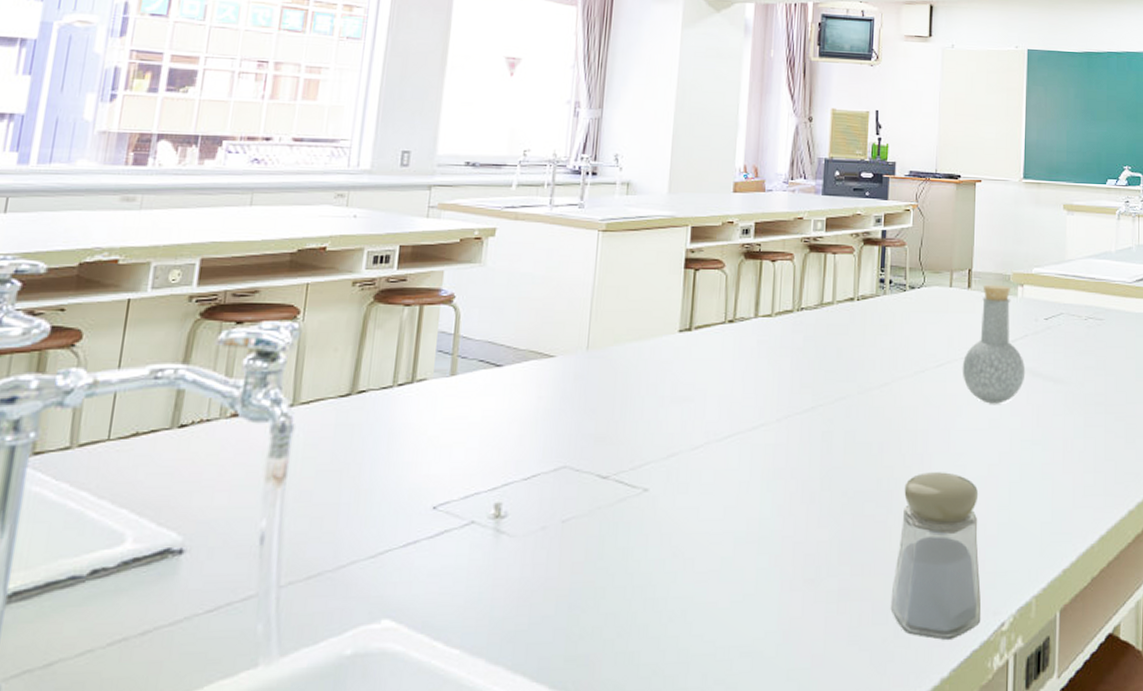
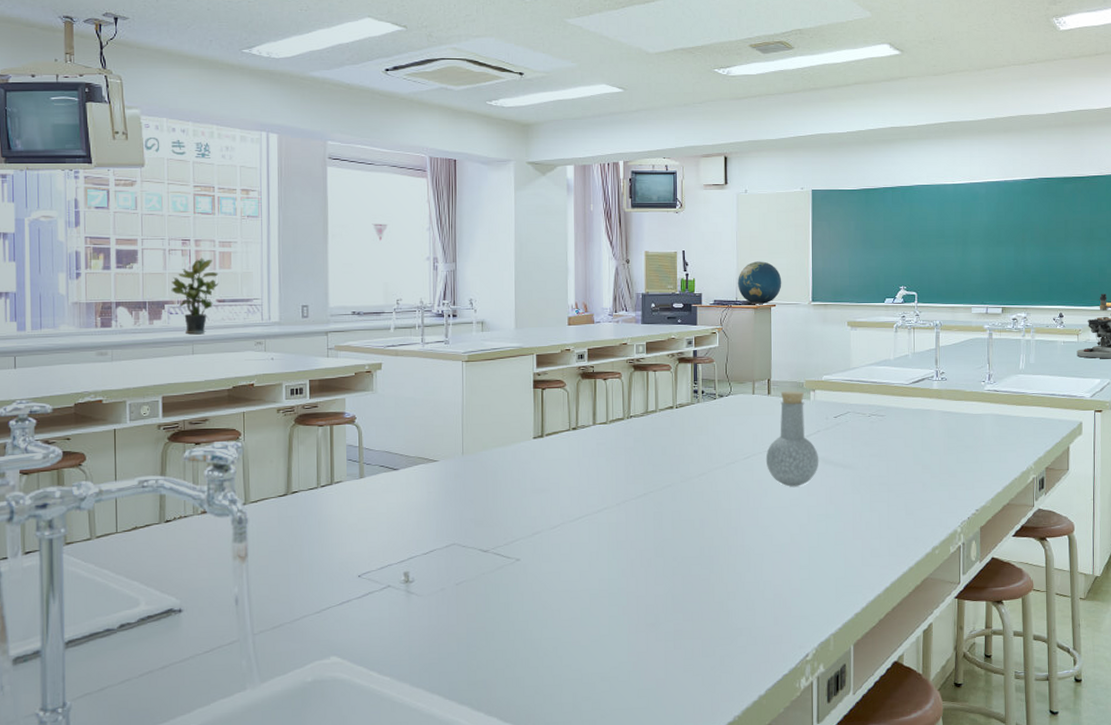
potted plant: none [234,84,300,181] -> present [171,258,219,335]
salt shaker: present [890,472,981,641] -> none [716,541,789,668]
globe: none [938,128,990,180] -> present [738,261,782,305]

